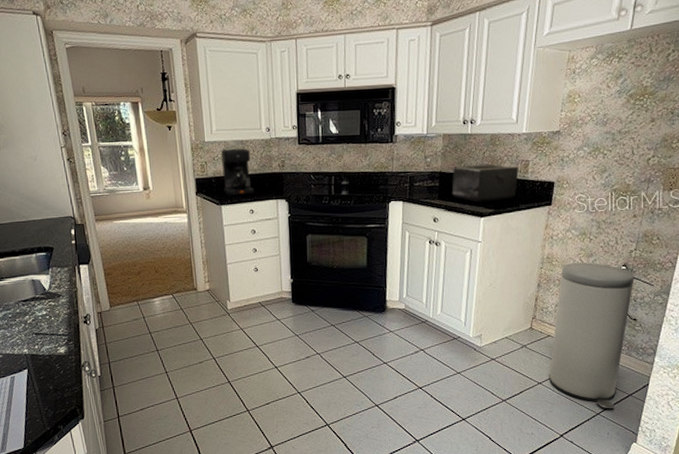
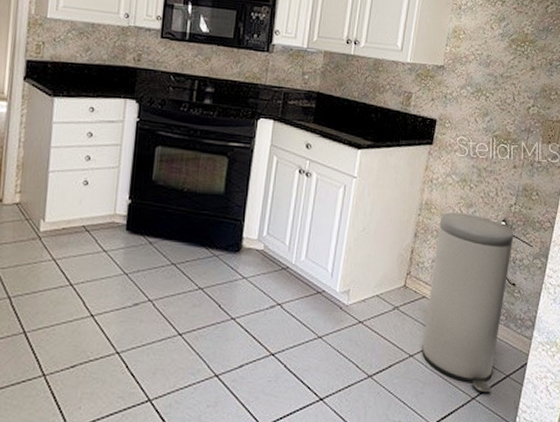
coffee maker: present [221,149,254,196] -> none [60,31,101,89]
toaster: present [451,163,519,203] -> none [328,88,401,133]

